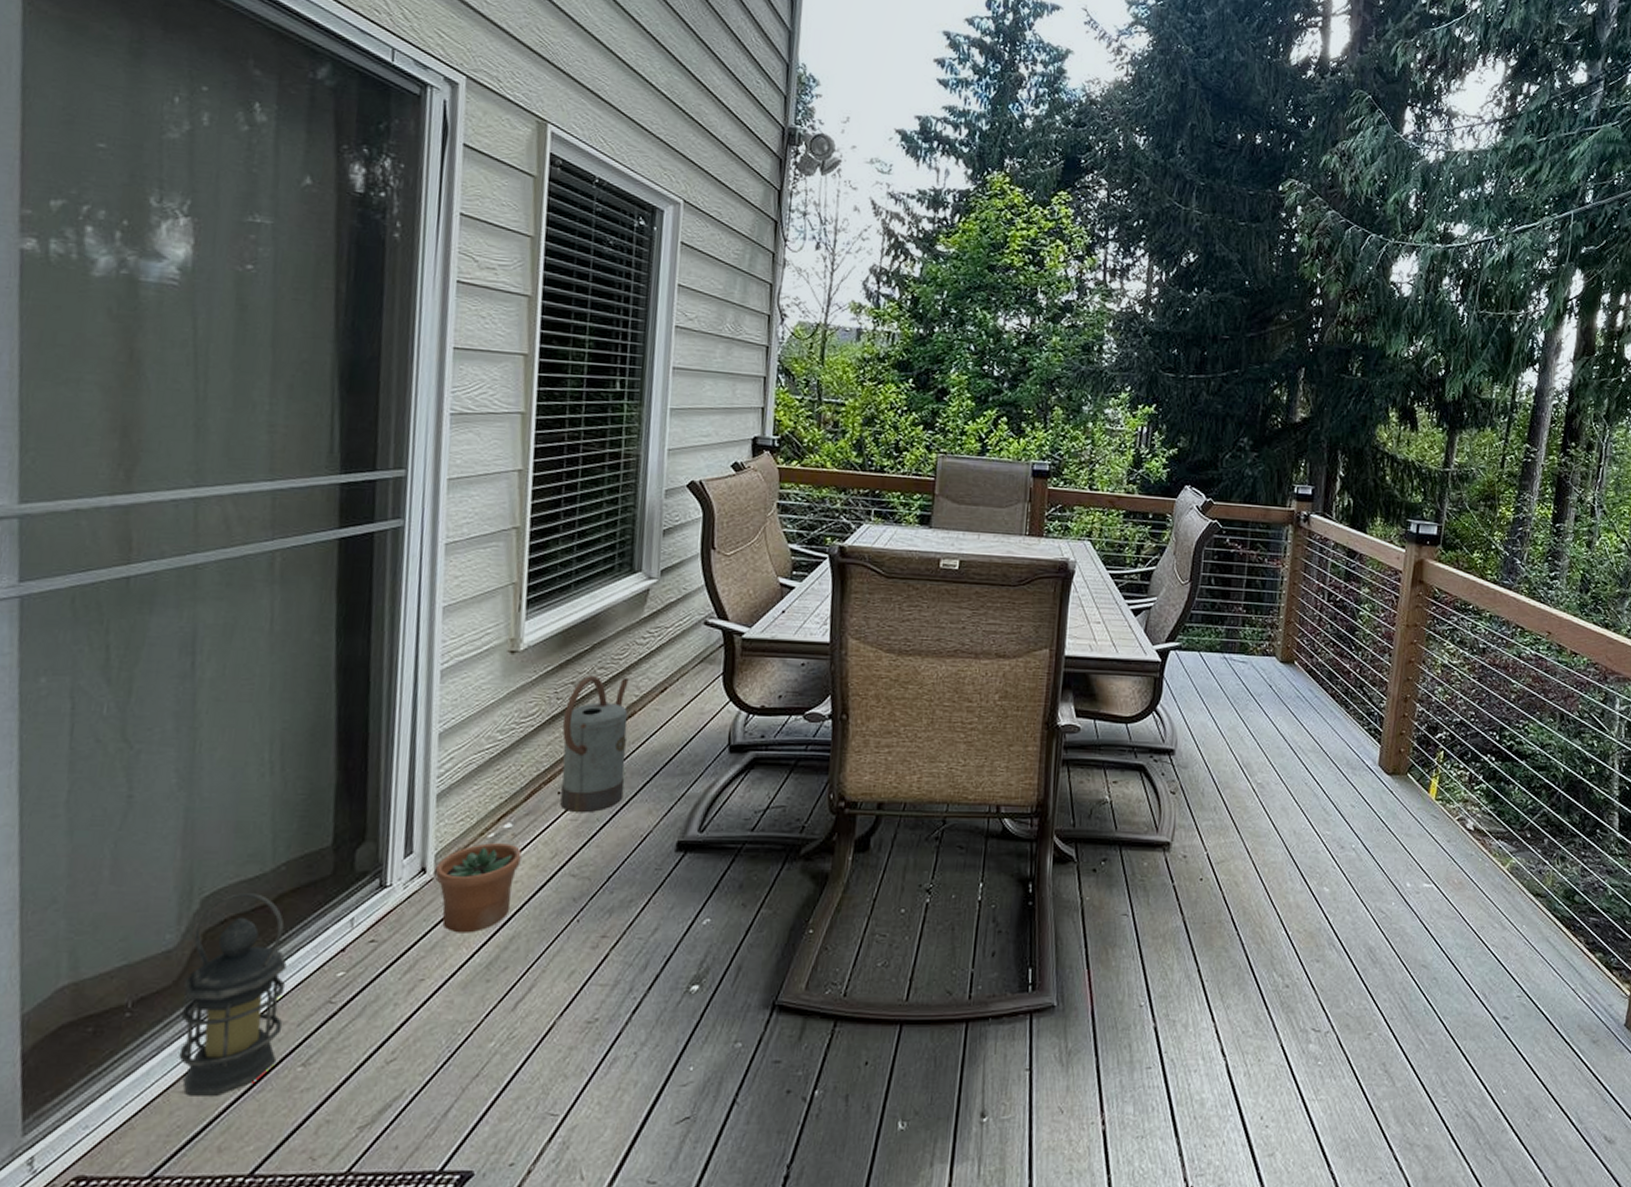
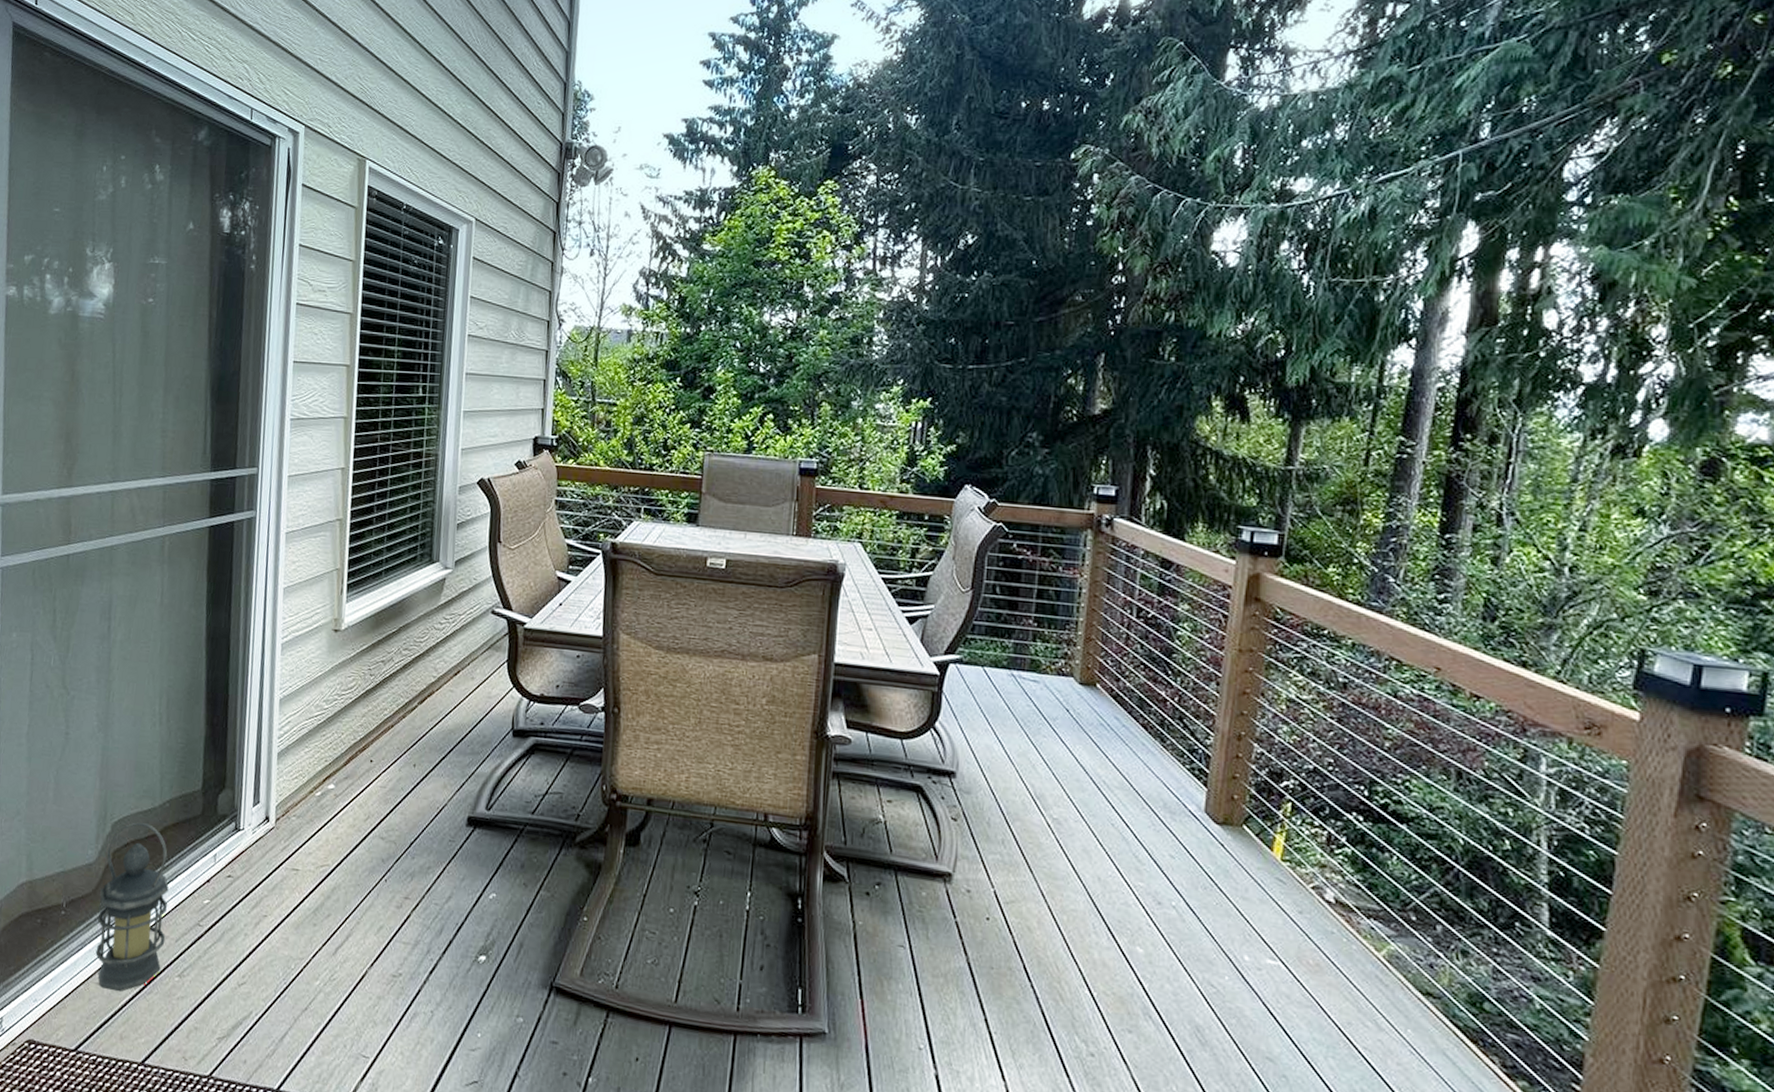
planter: present [435,843,522,933] -> none [275,800,342,880]
watering can: present [560,674,629,813] -> none [372,655,428,782]

